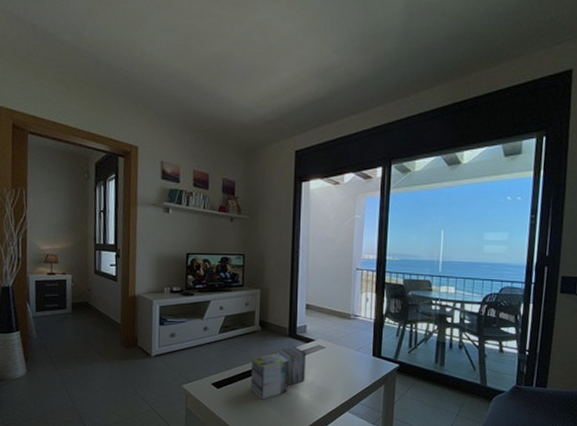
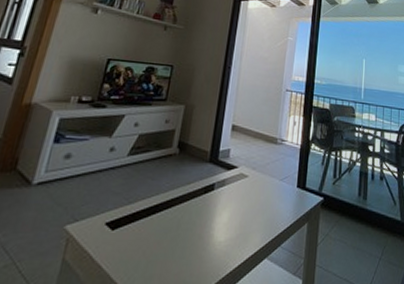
magazine: present [250,347,307,400] -> none [154,175,227,245]

